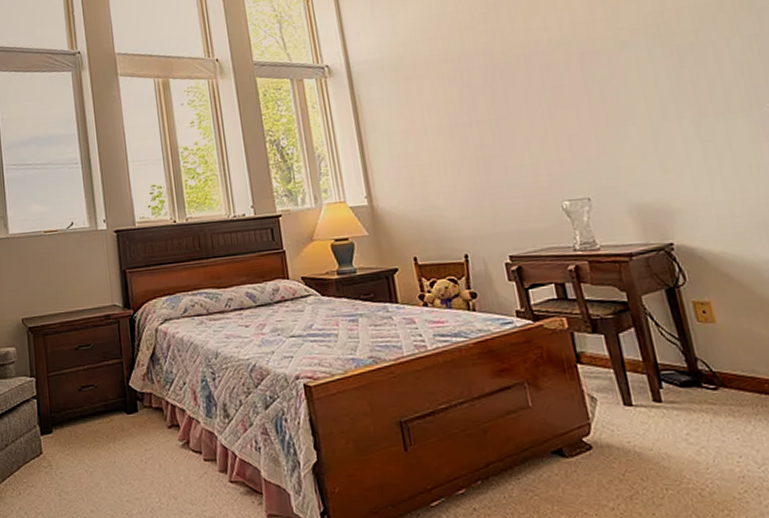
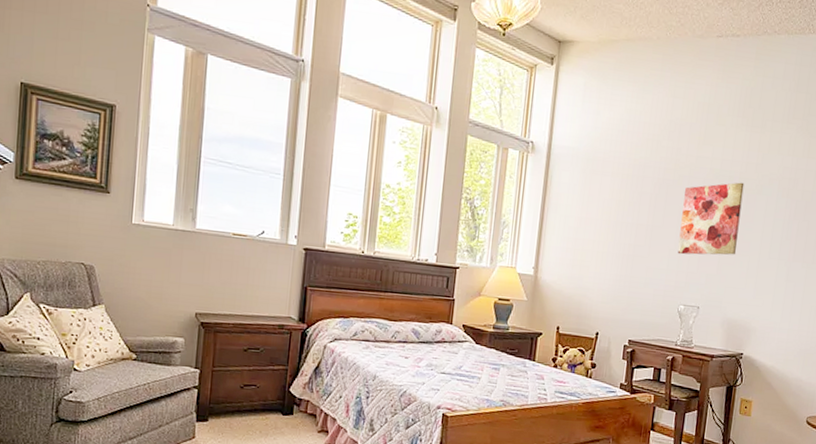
wall art: none [524,43,618,143] -> present [677,182,744,255]

